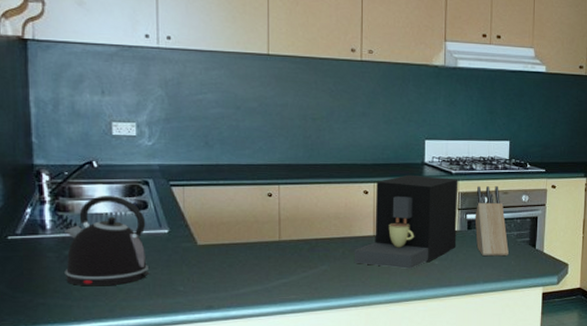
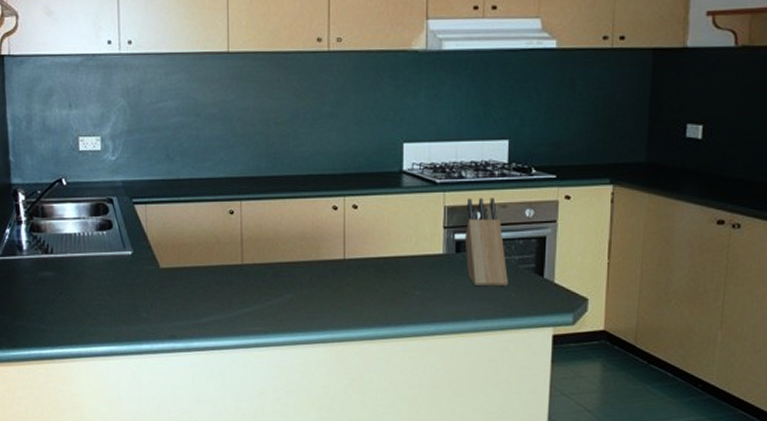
kettle: present [64,196,150,287] -> none [39,215,115,310]
coffee maker: present [354,174,459,269] -> none [322,186,444,300]

